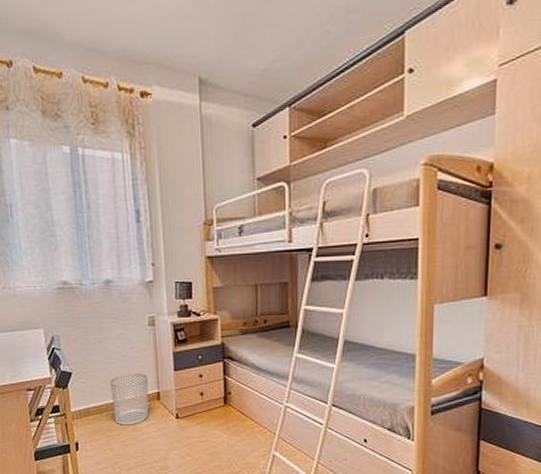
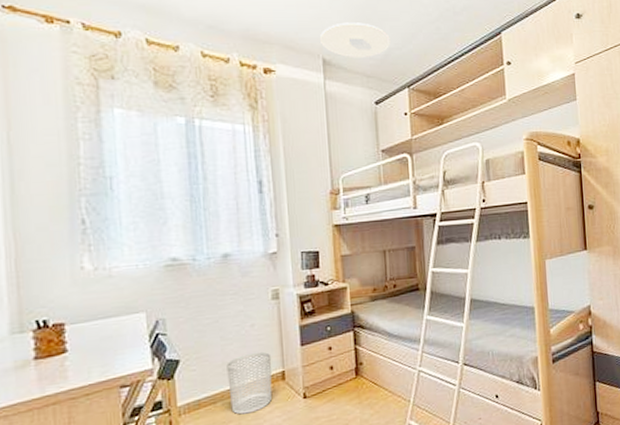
ceiling light: none [197,32,272,76] -> present [320,22,391,58]

